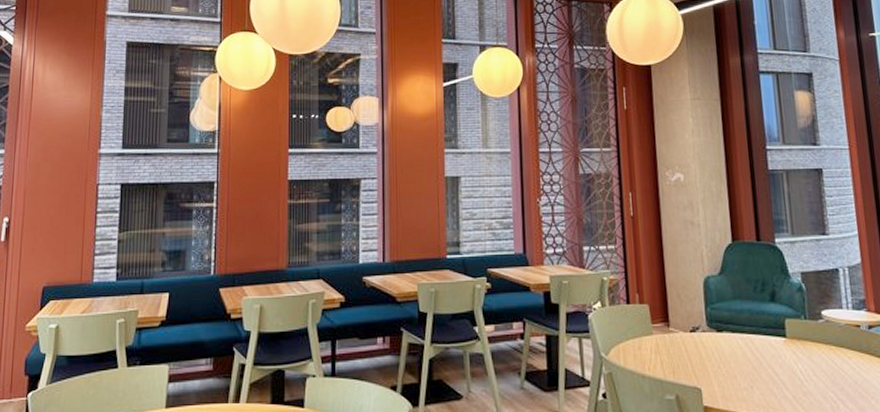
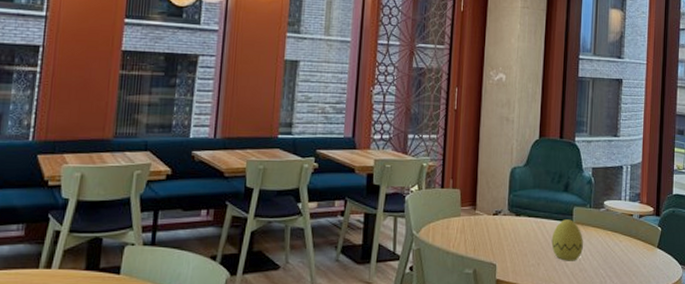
decorative egg: none [763,334,804,383] -> present [551,219,584,261]

